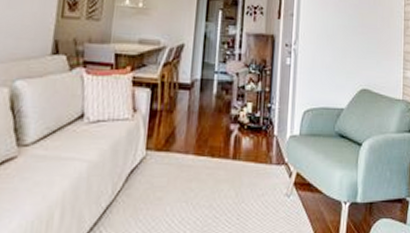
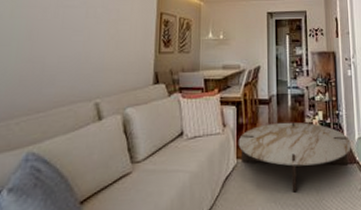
coffee table: none [149,111,281,193] -> present [238,122,351,193]

